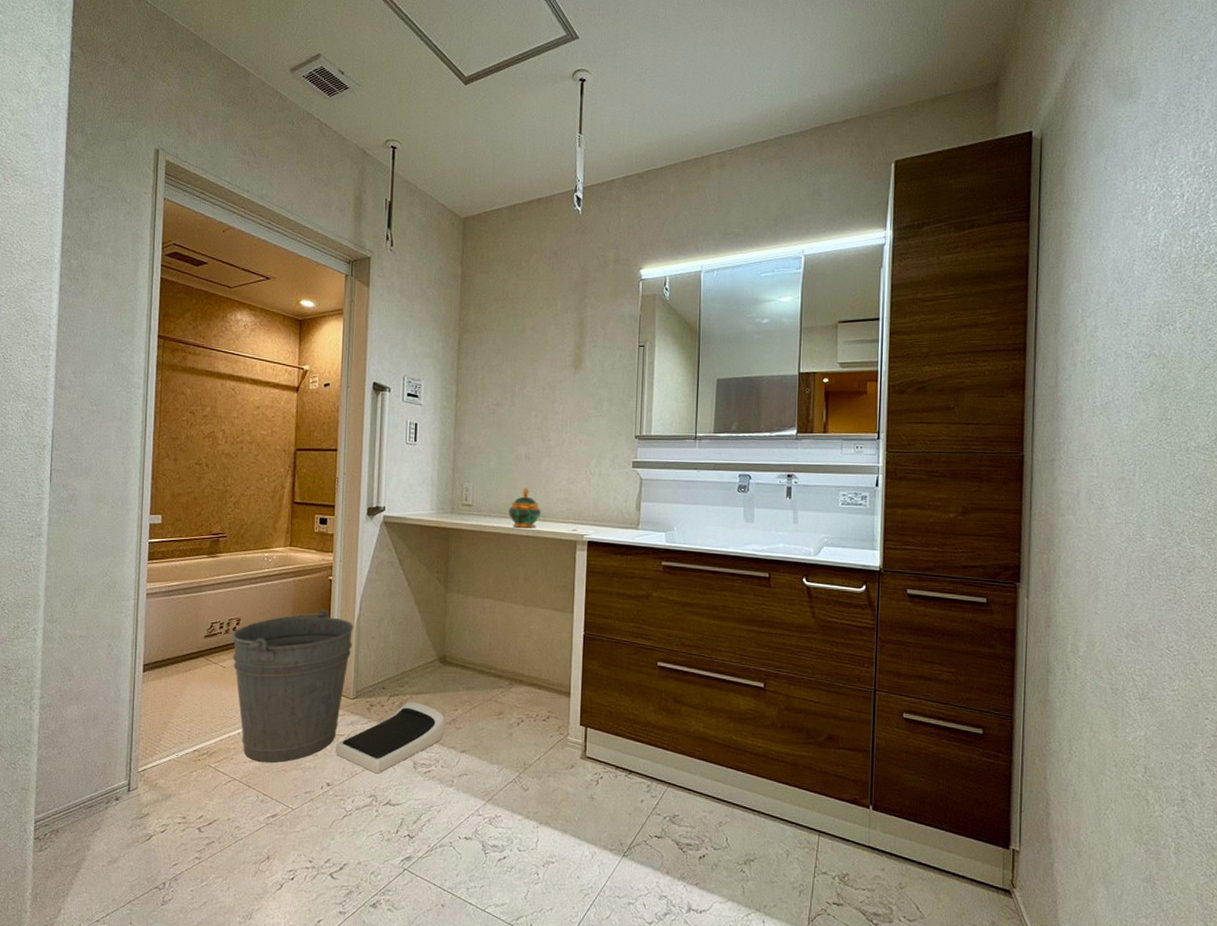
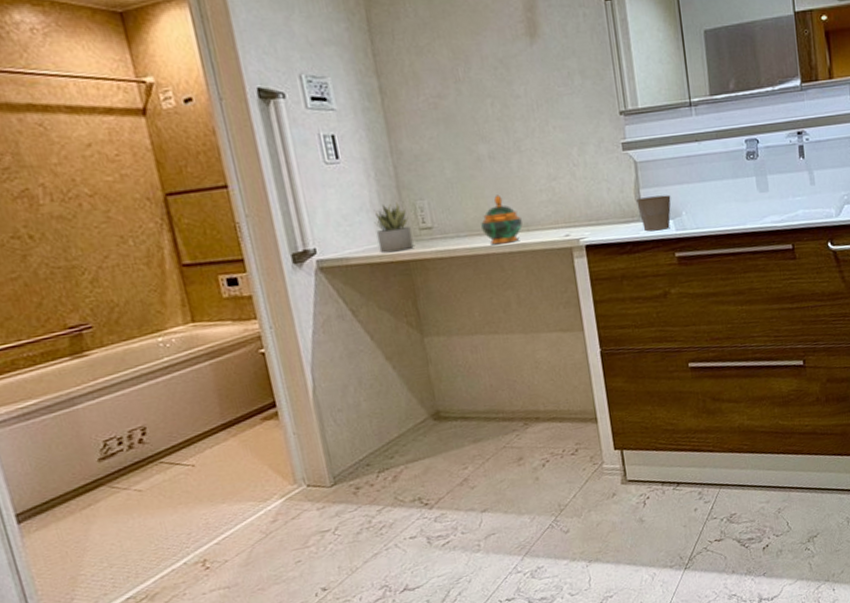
bucket: present [231,609,354,763] -> none [138,390,320,589]
scale: present [335,701,446,774] -> none [321,470,458,562]
succulent plant: none [430,481,456,520] -> present [374,202,414,253]
cup: none [636,509,666,540] -> present [636,194,671,232]

